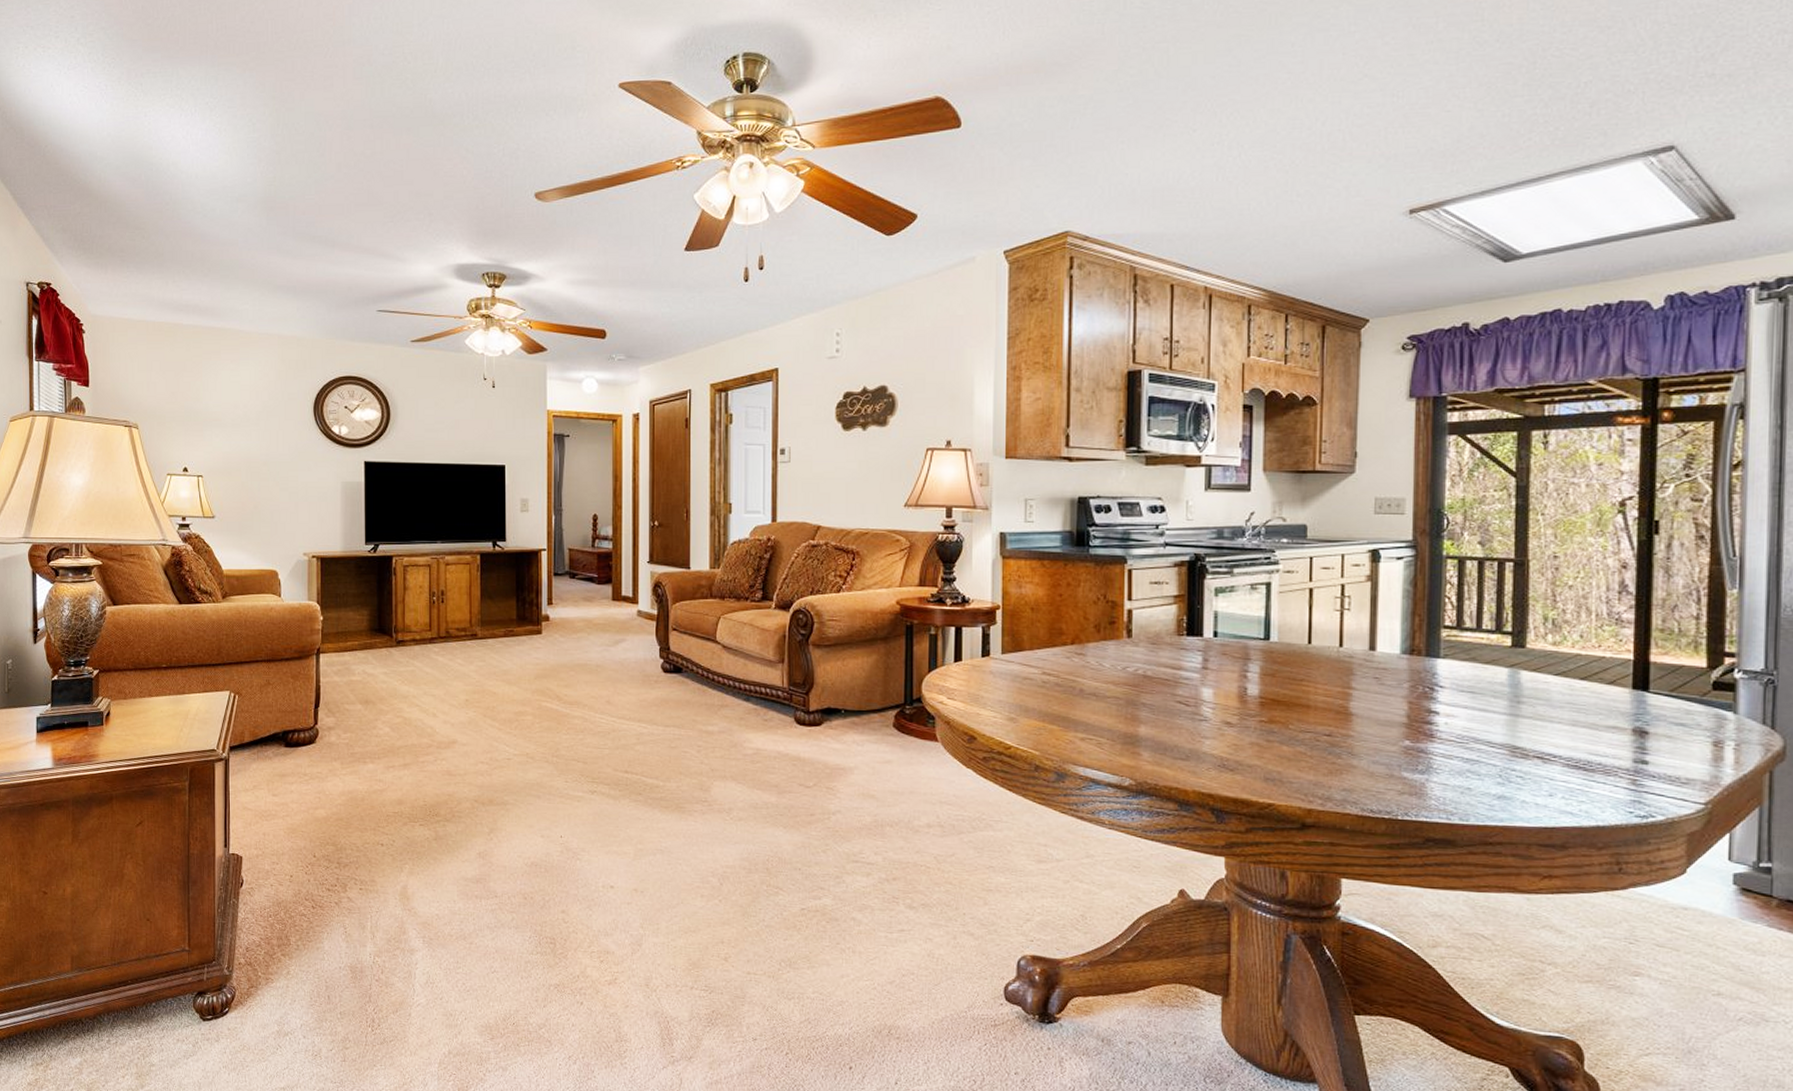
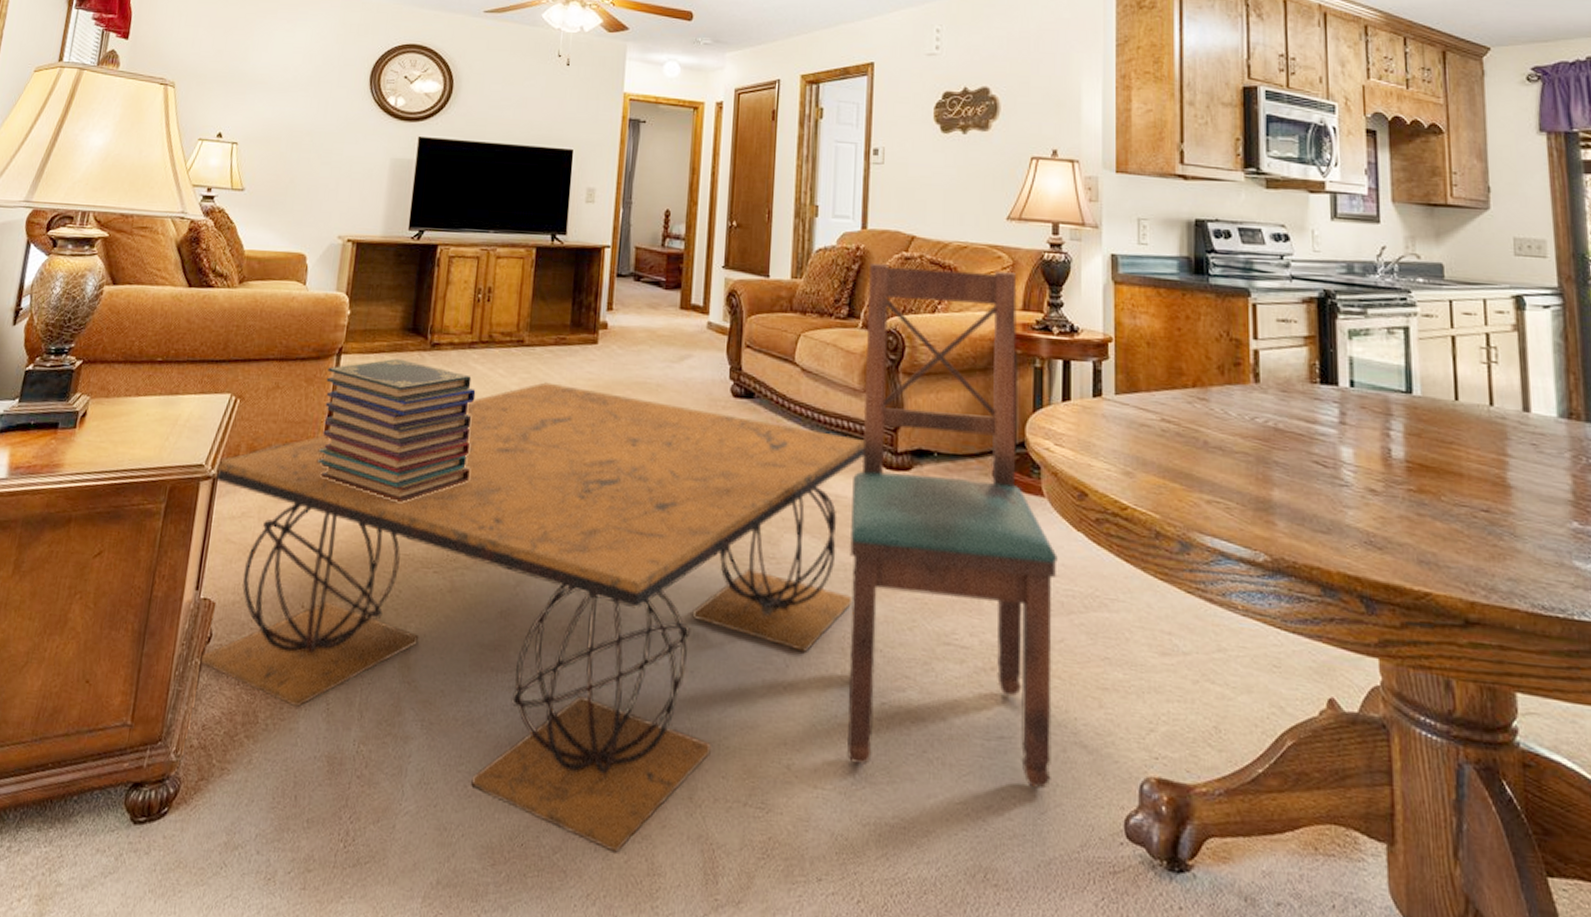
coffee table: none [227,668,781,1027] -> present [201,382,865,853]
book stack: none [310,655,441,771] -> present [316,358,476,502]
dining chair: none [770,552,950,967] -> present [847,263,1058,789]

